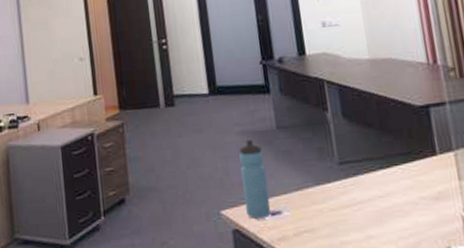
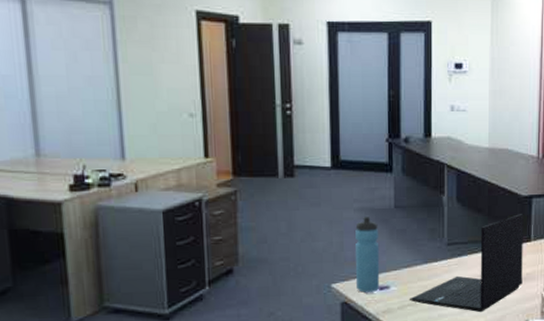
laptop: none [304,124,435,239] -> present [409,213,524,313]

